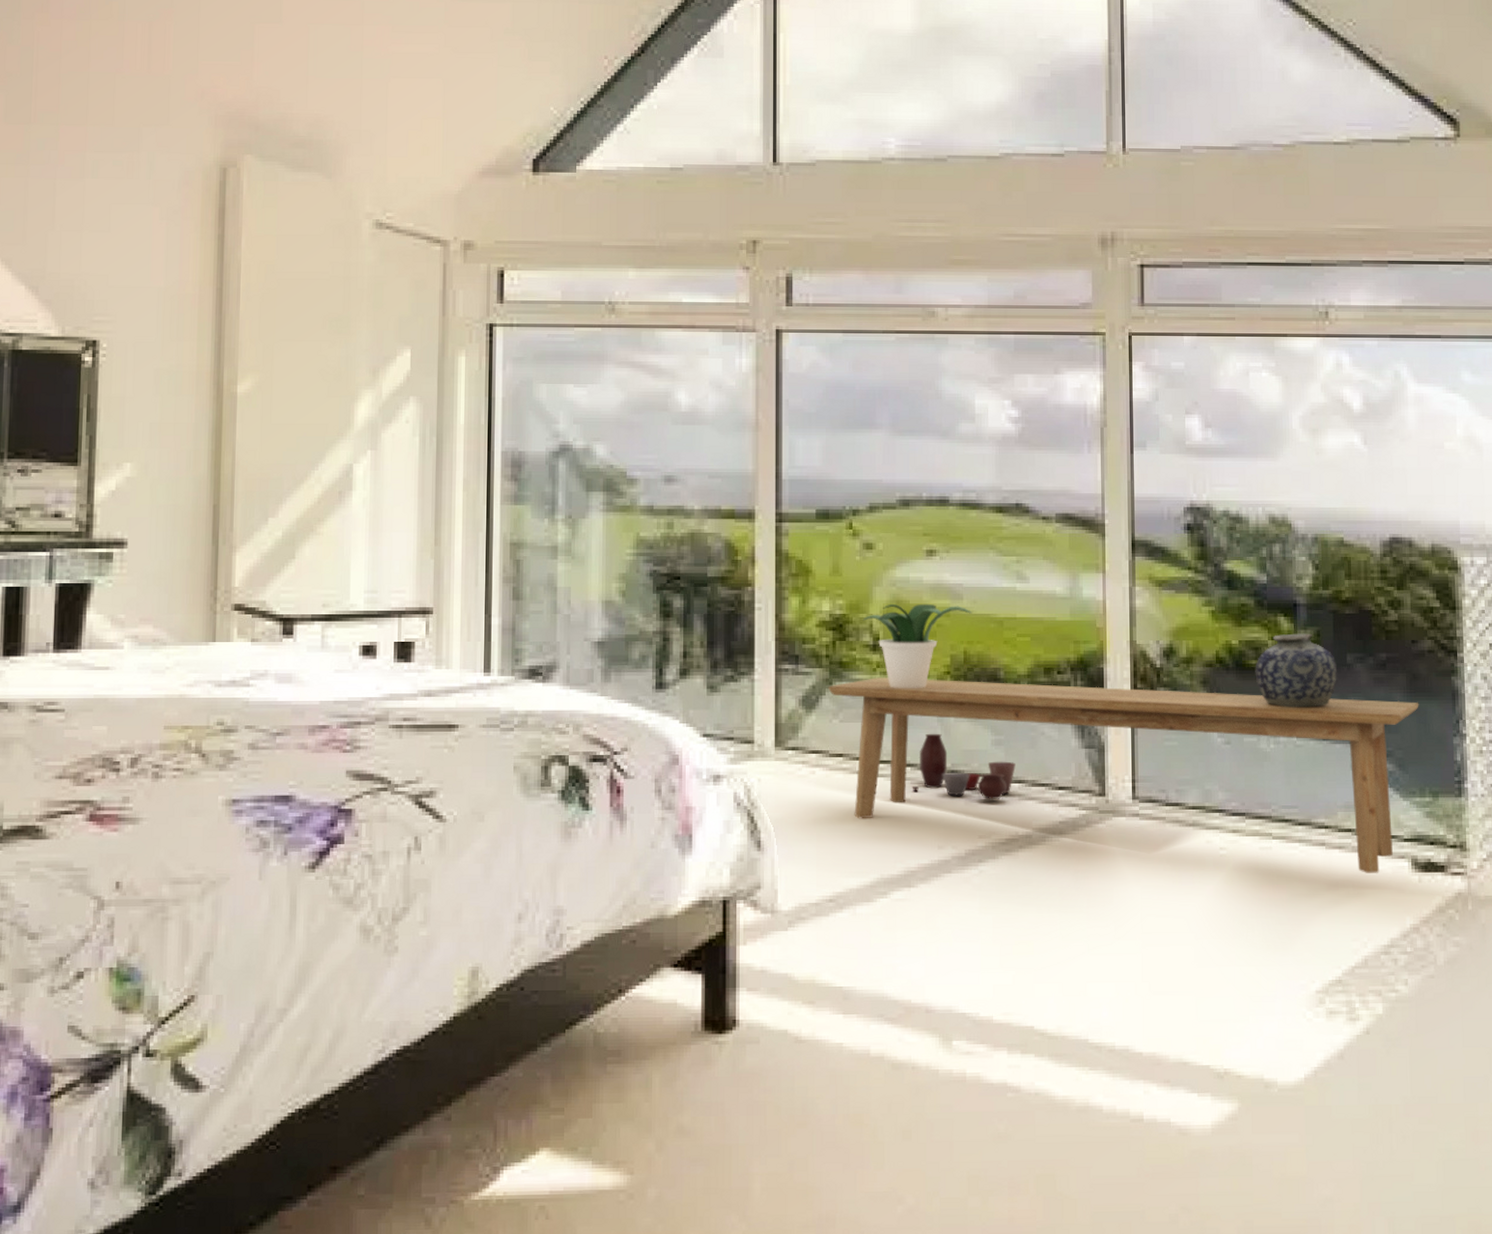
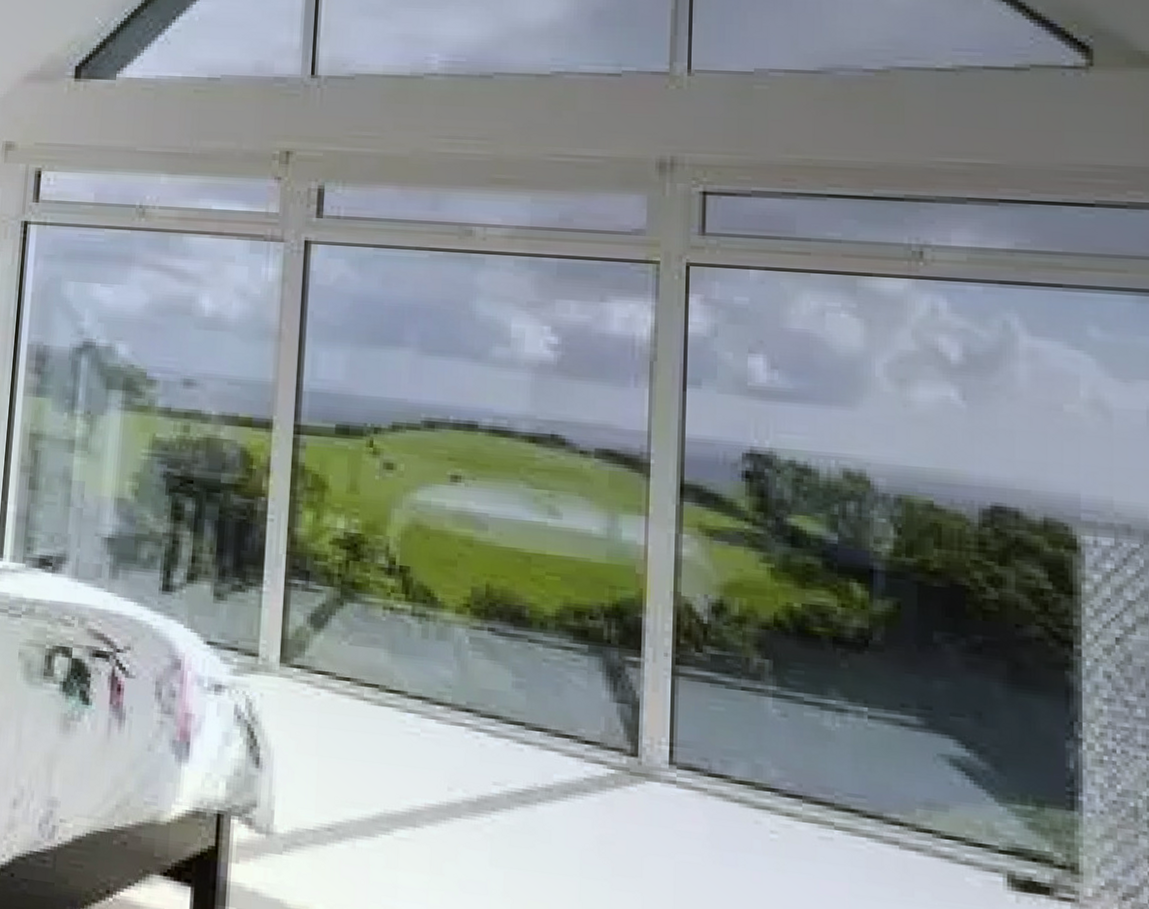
bench: present [828,676,1419,873] -> none [338,602,1023,885]
potted plant: present [863,603,972,689] -> none [379,527,498,619]
pottery set: present [912,733,1016,799] -> none [422,666,538,746]
vase: present [1255,633,1338,708] -> none [820,602,922,687]

